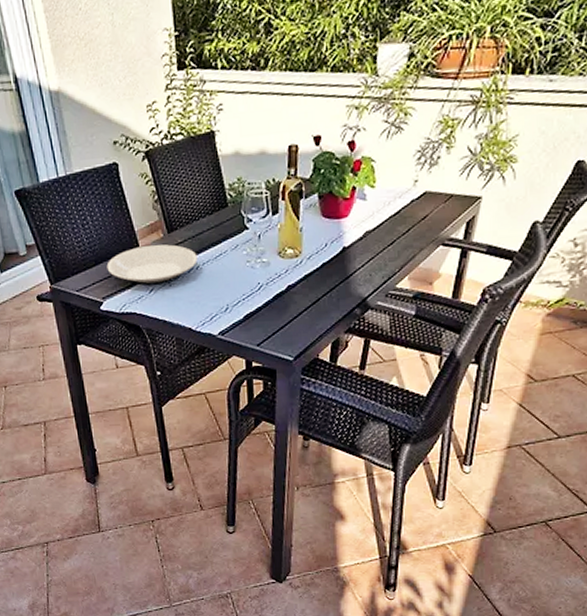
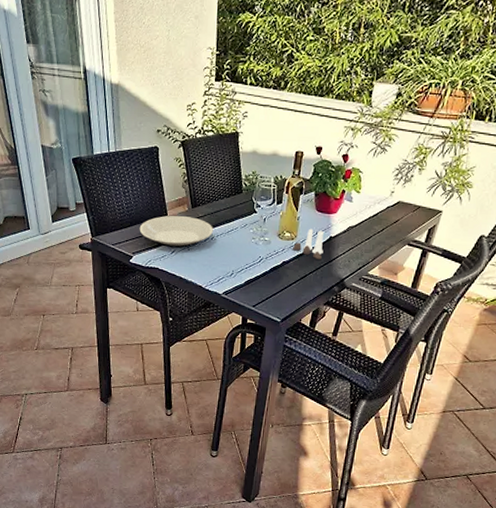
salt and pepper shaker set: none [297,240,337,278] -> present [292,228,325,259]

